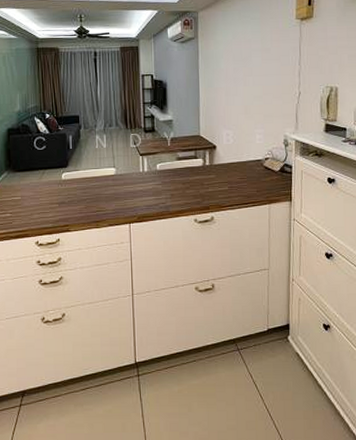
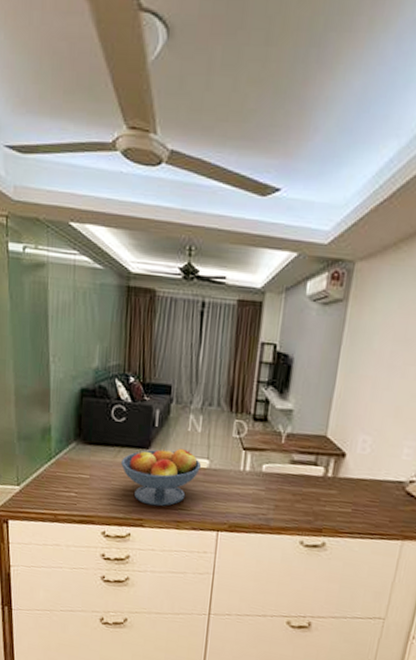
fruit bowl: none [46,162,109,213] -> present [121,447,201,507]

